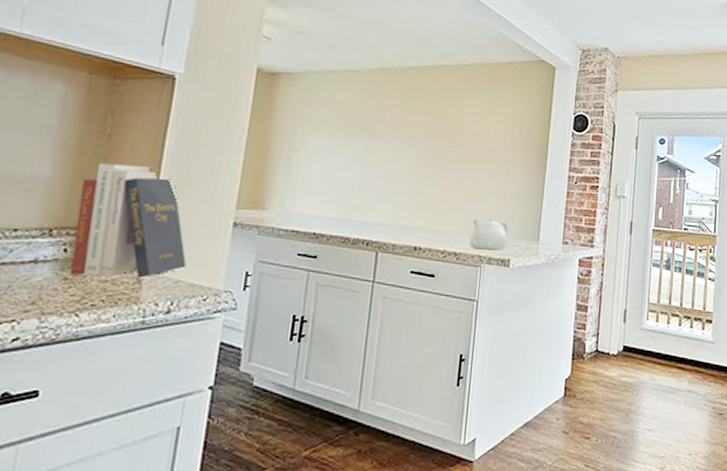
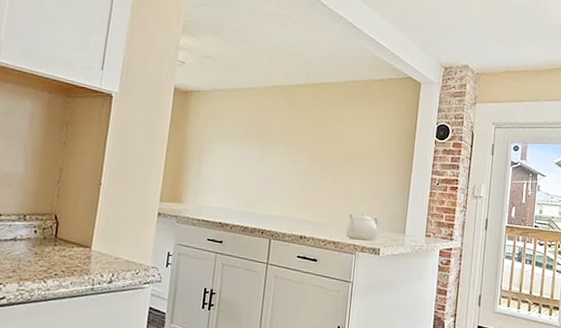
books: present [70,163,187,278] -> none [39,164,123,255]

